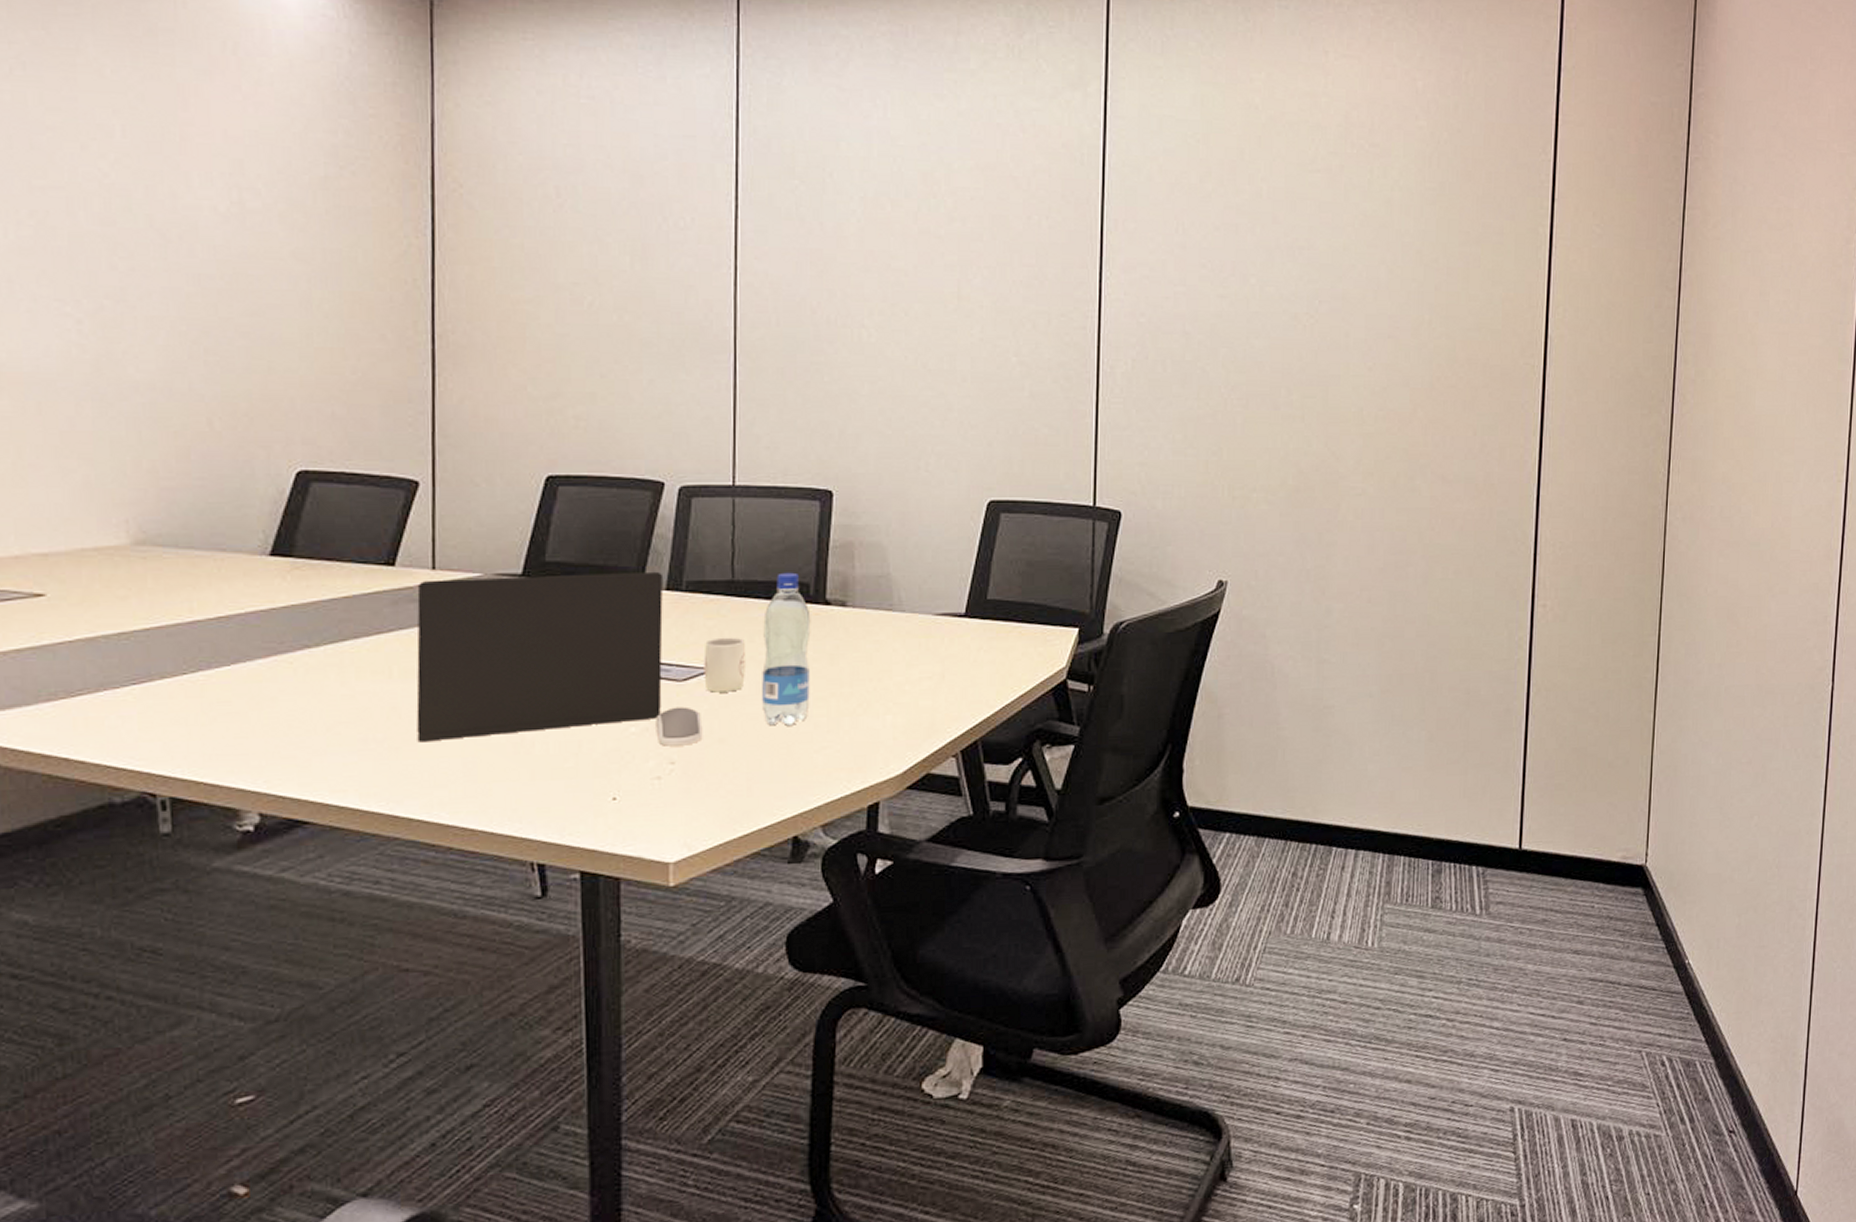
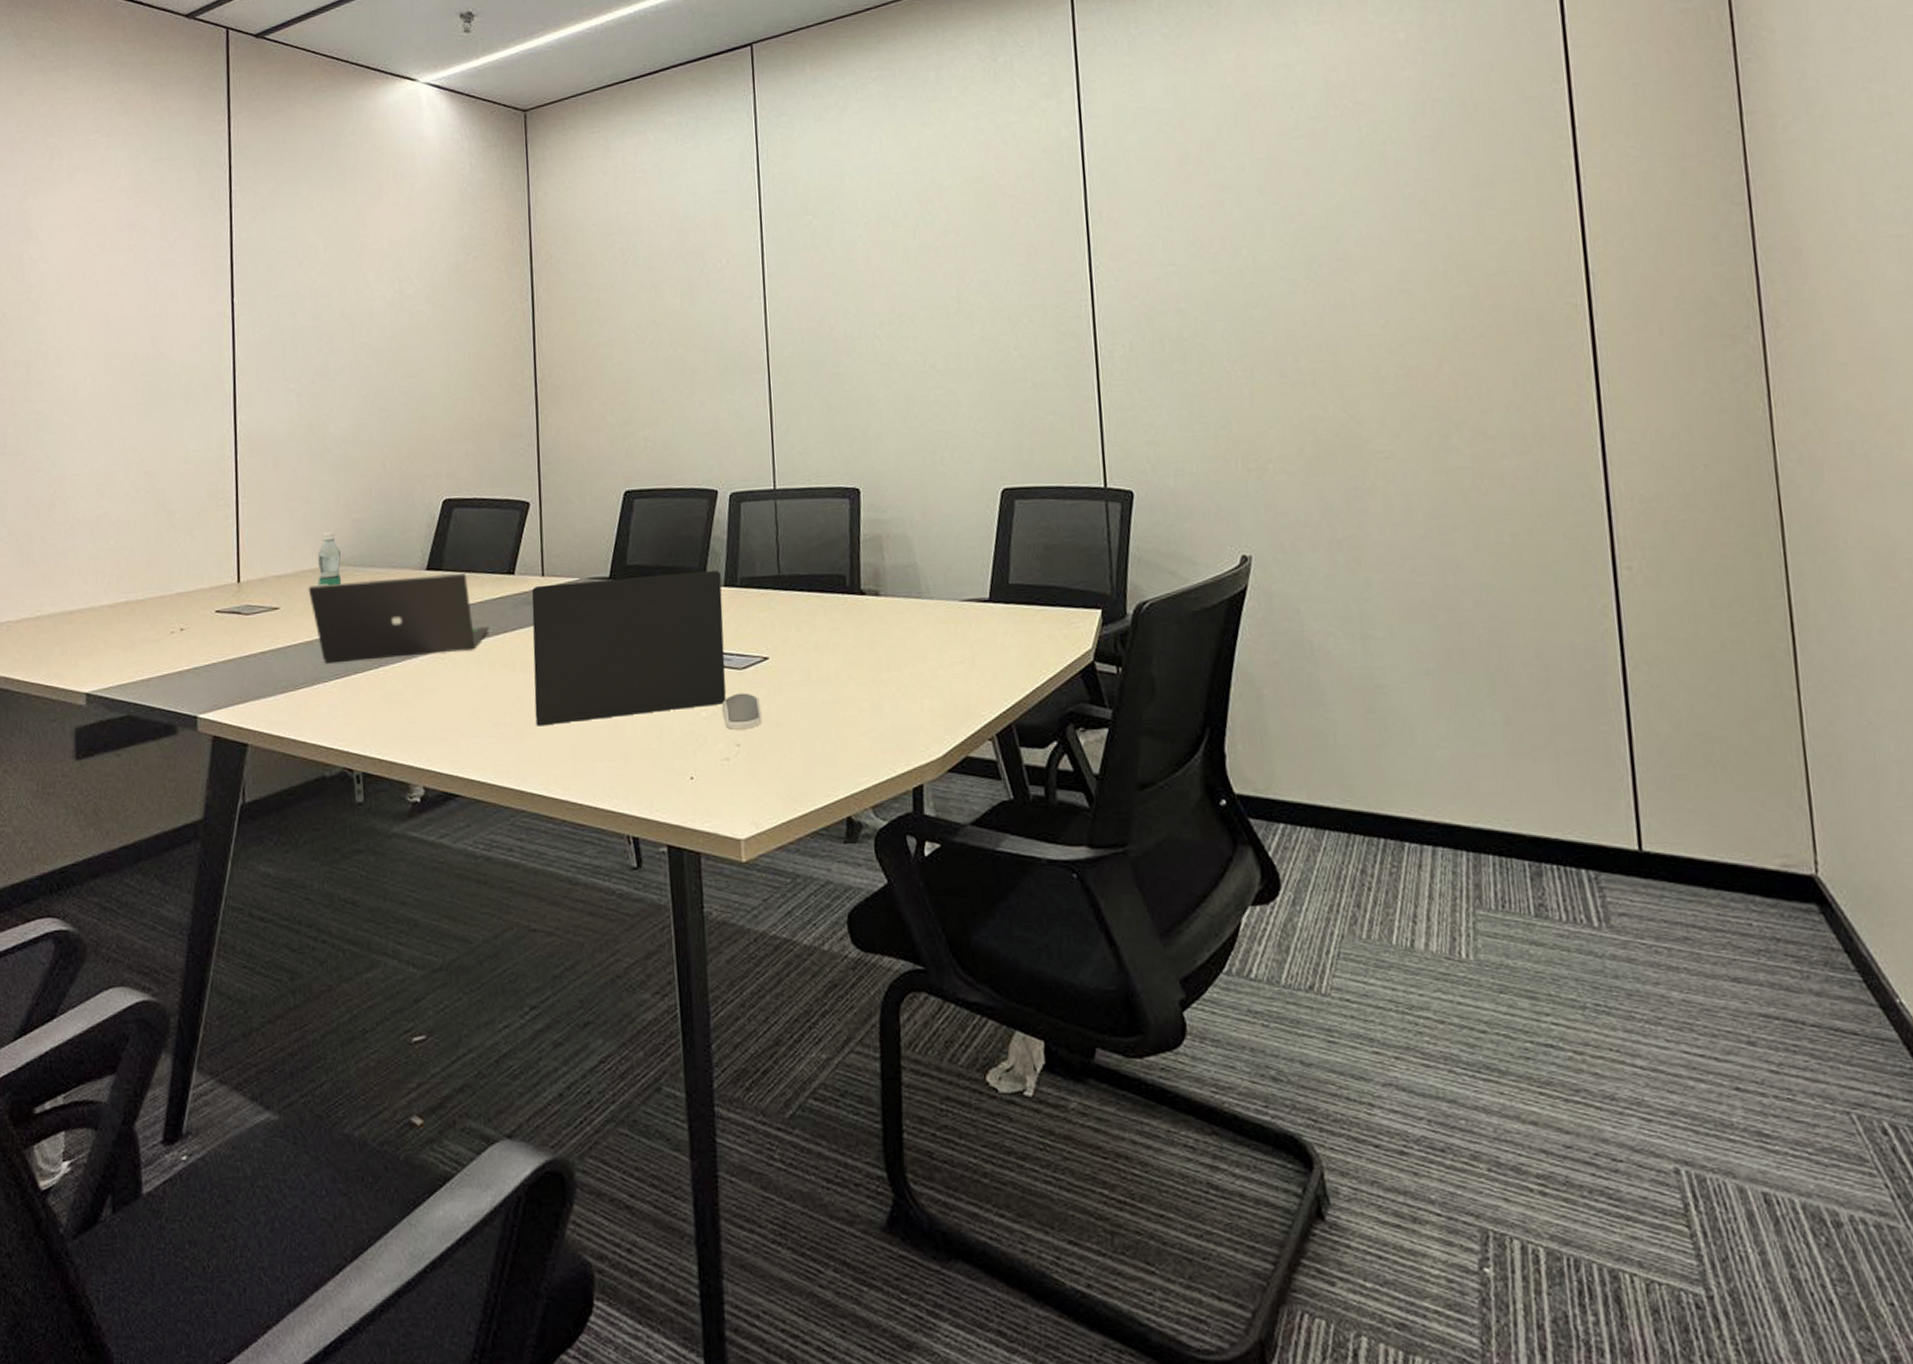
laptop: none [90,561,357,666] -> present [308,573,489,664]
bottle: none [105,501,143,570] -> present [317,531,342,587]
mug: present [703,637,747,693] -> none [758,627,796,680]
bottle: present [762,572,811,727] -> none [807,566,853,711]

